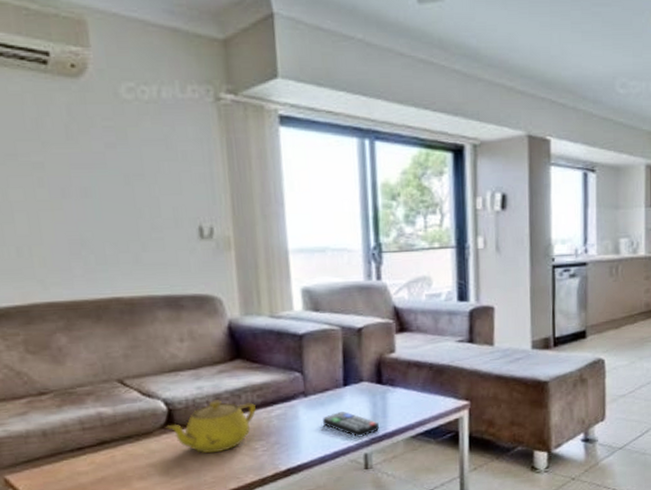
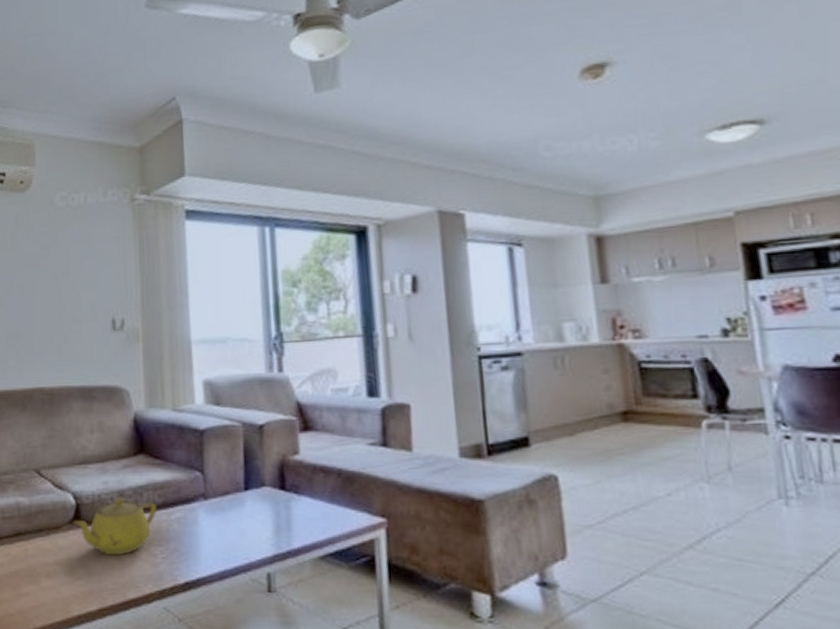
remote control: present [323,410,379,438] -> none [223,519,283,552]

